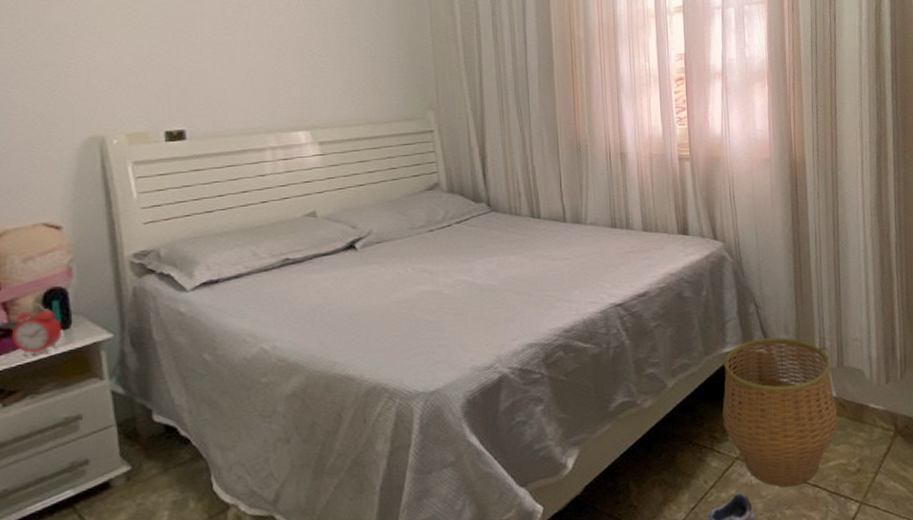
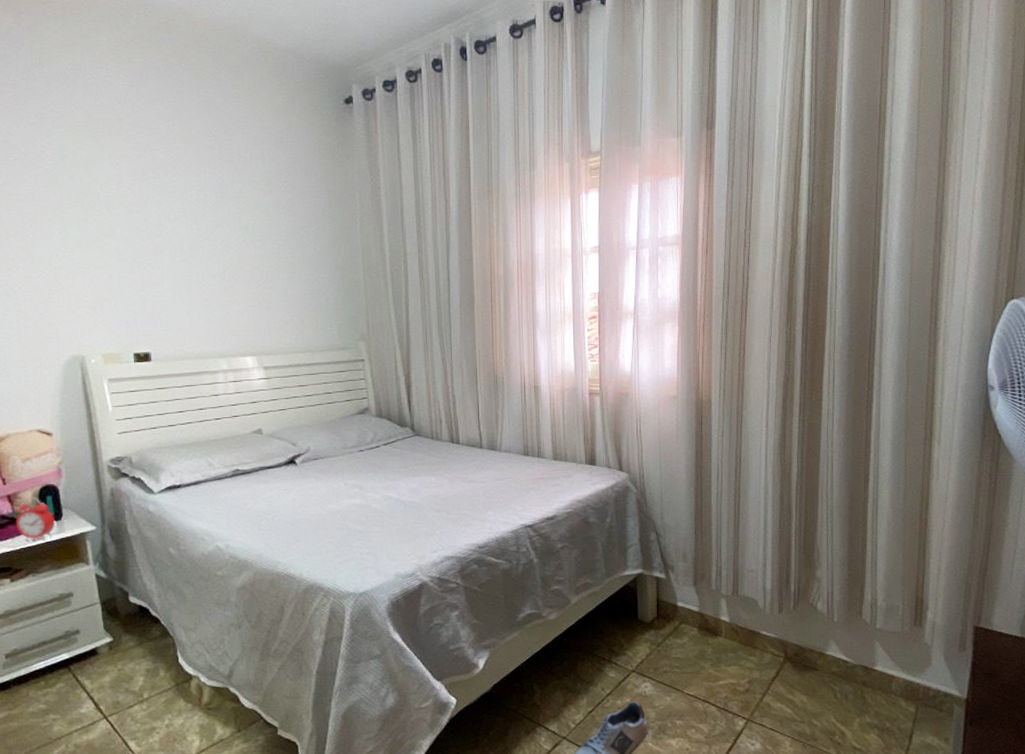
basket: present [722,337,837,487] -> none [621,564,730,700]

